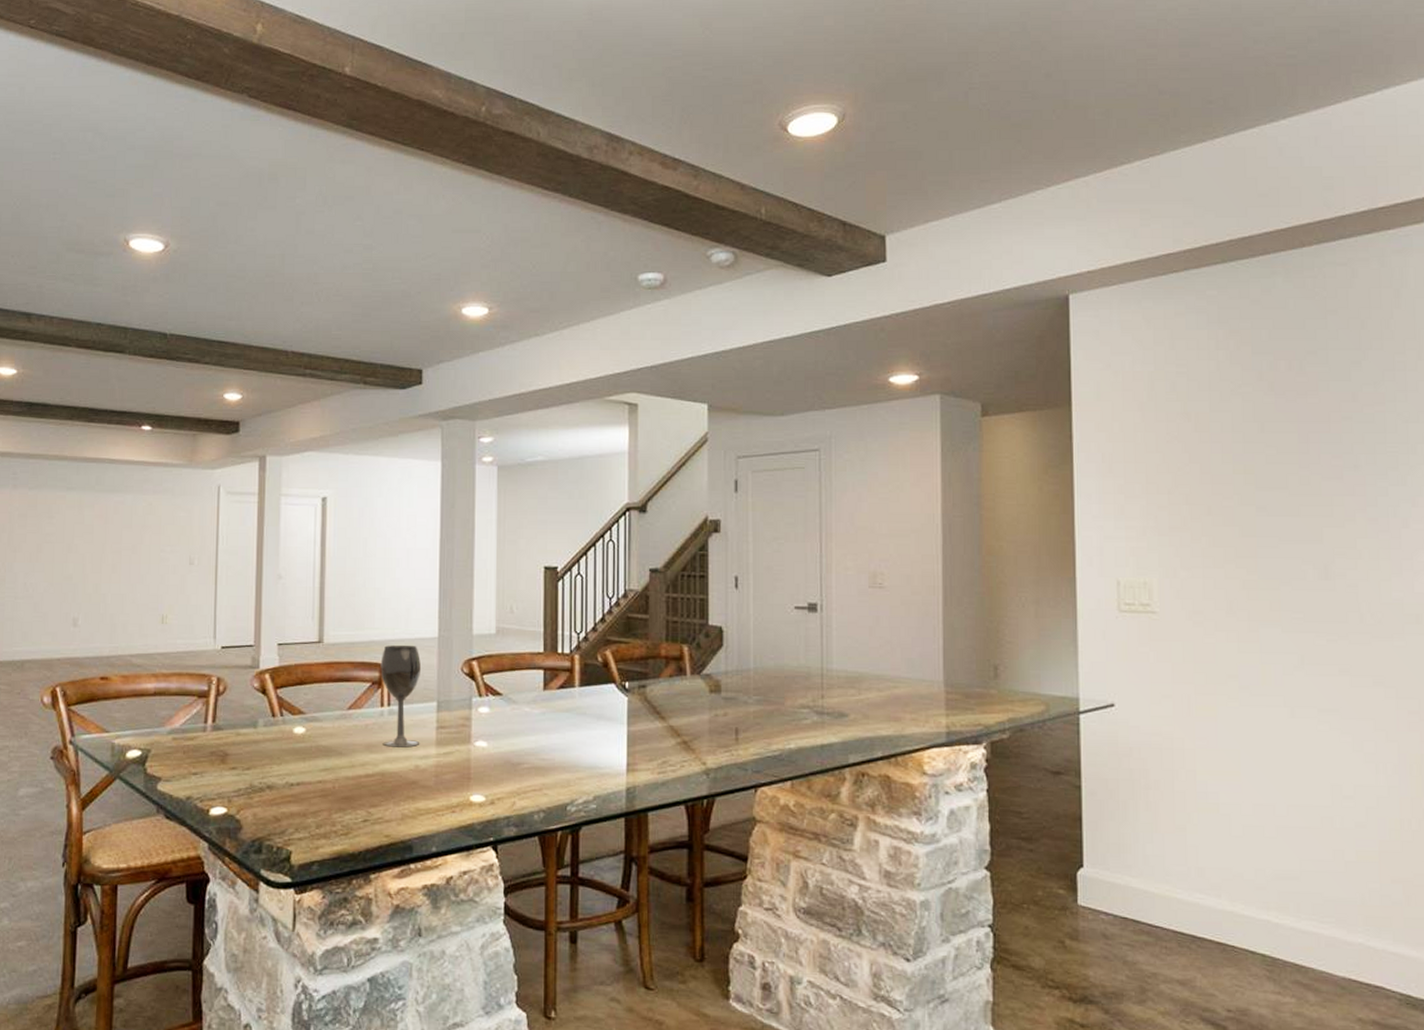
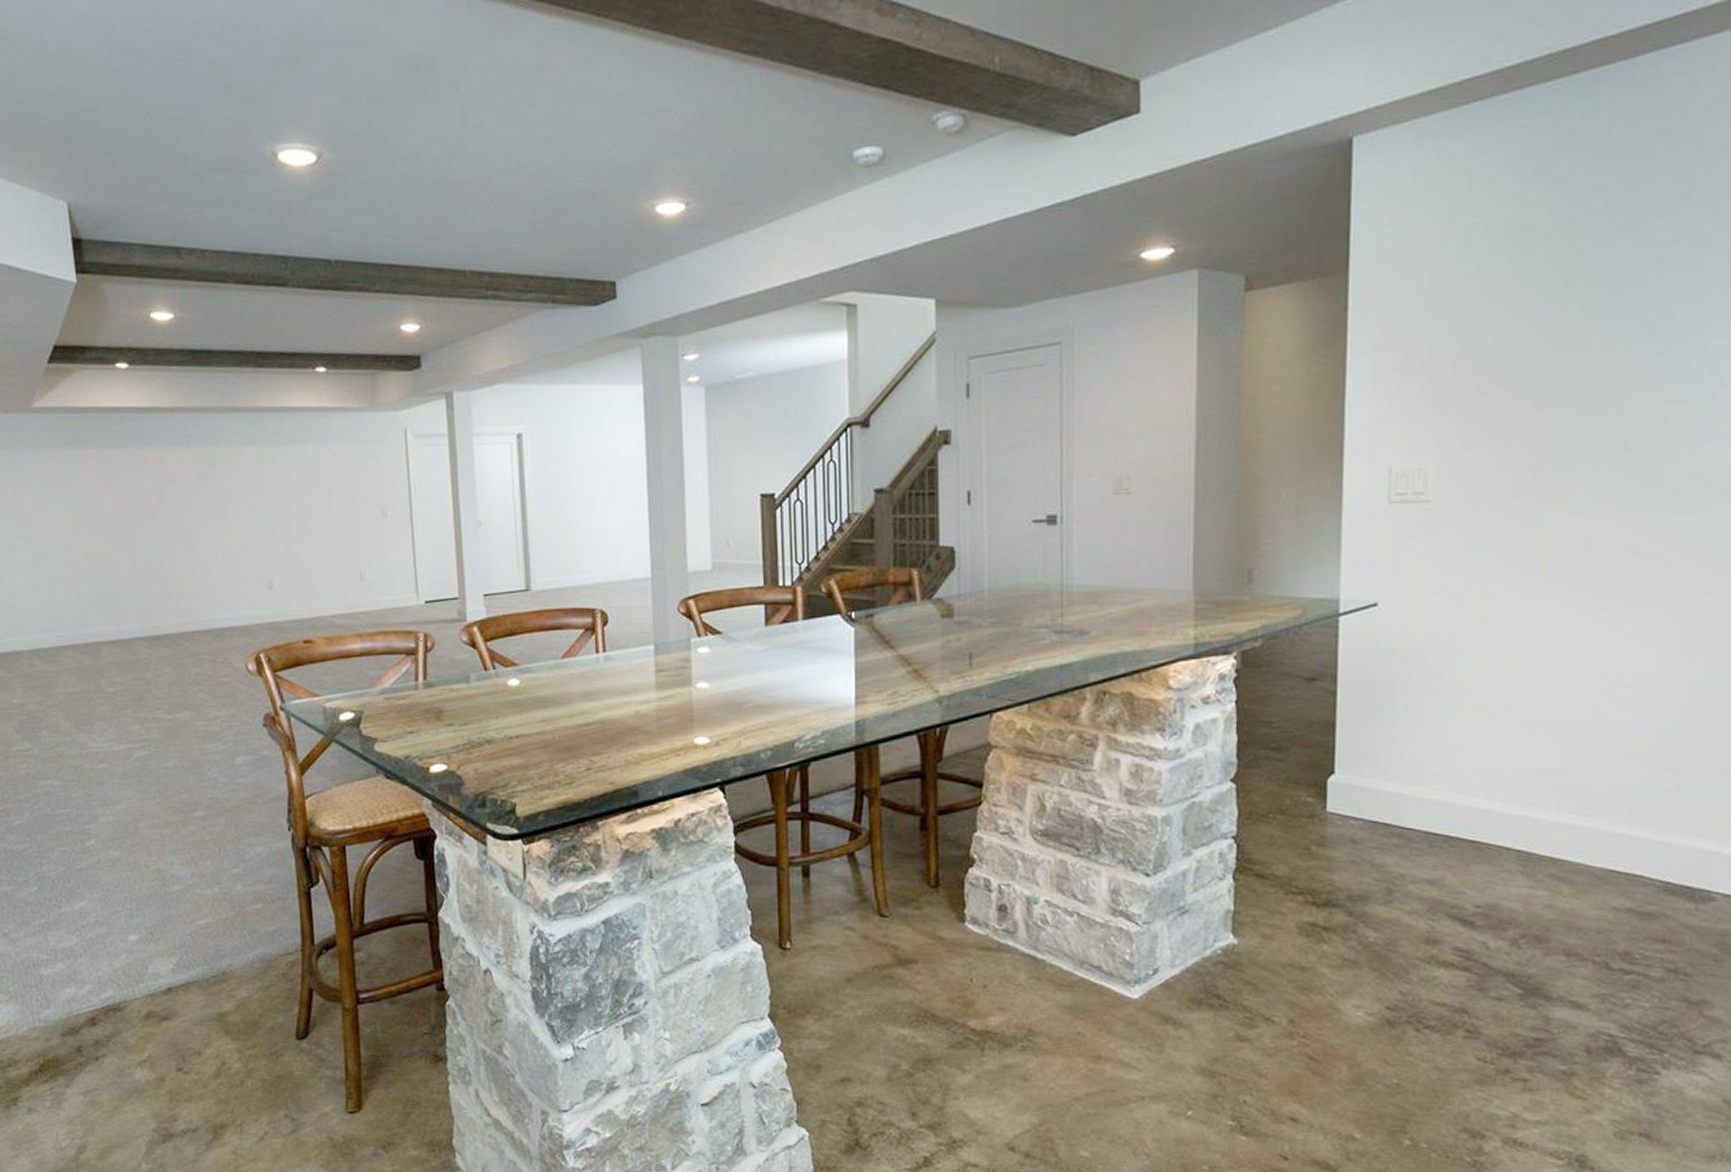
wine glass: present [380,645,421,748] -> none [592,587,638,694]

